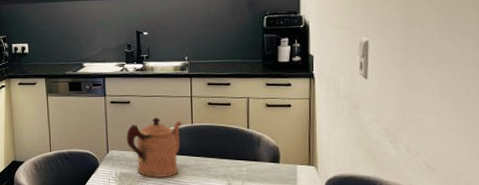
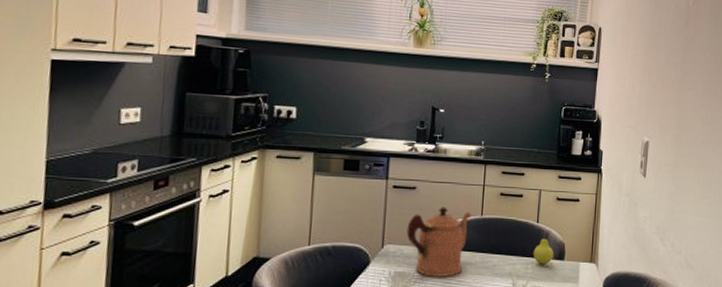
fruit: none [246,135,268,167] -> present [533,229,554,265]

